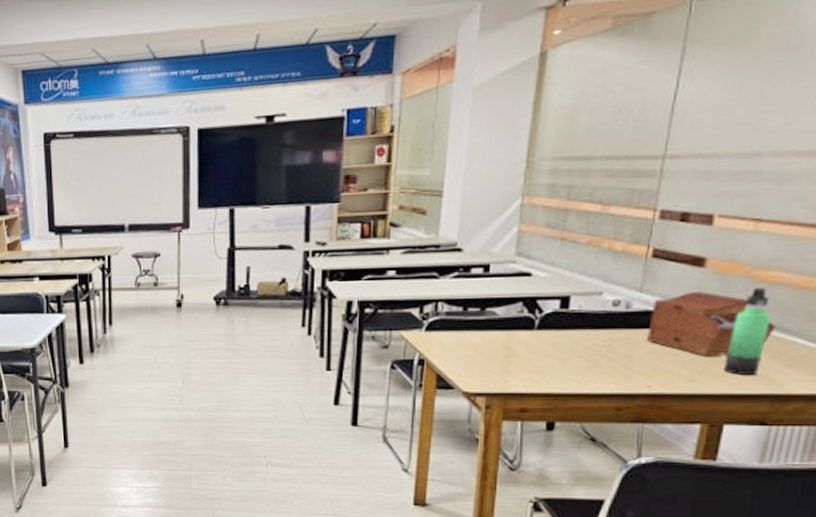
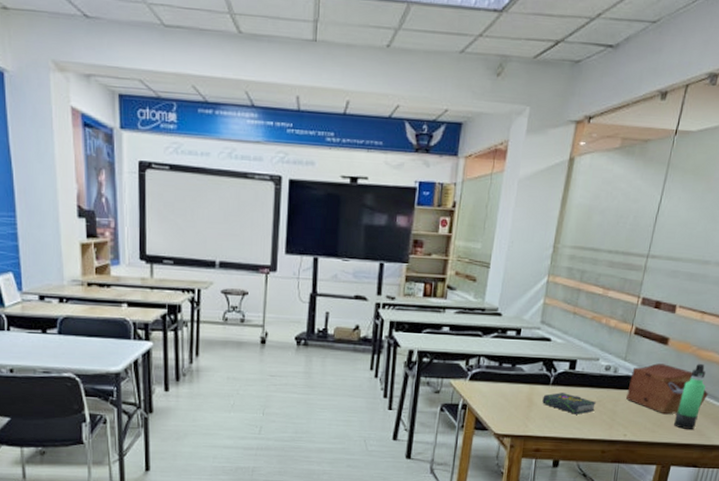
book: none [525,338,602,364] -> present [542,392,596,415]

